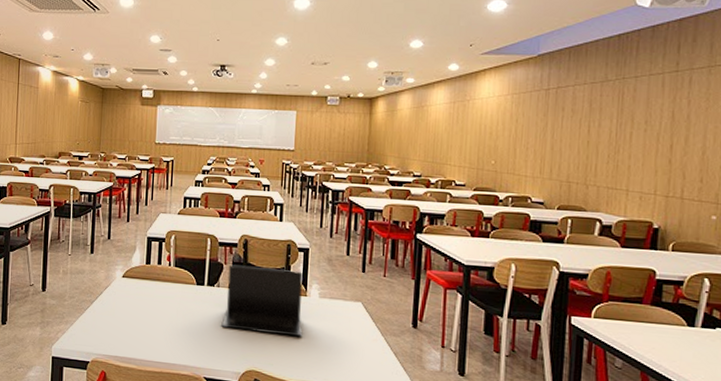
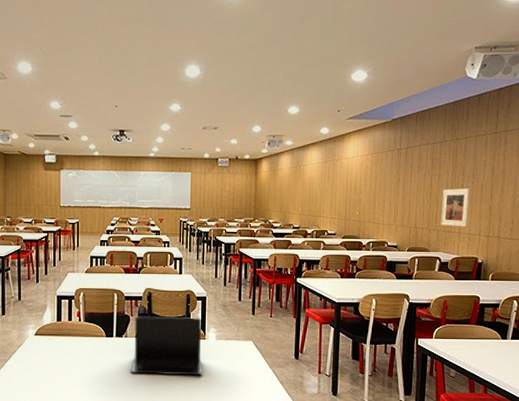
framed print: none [602,137,642,184] -> present [441,188,470,227]

